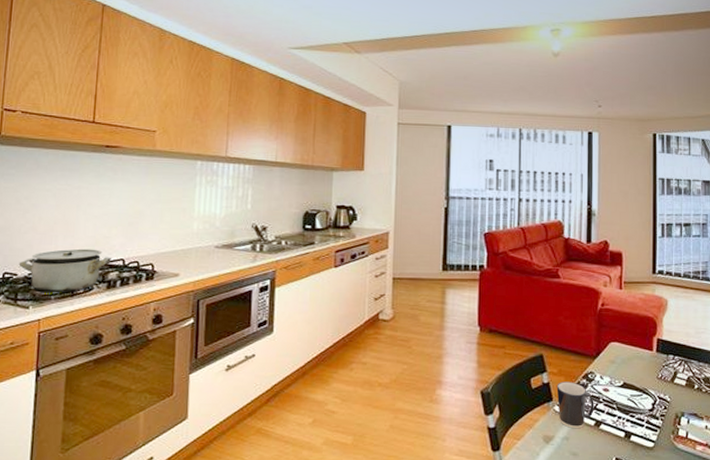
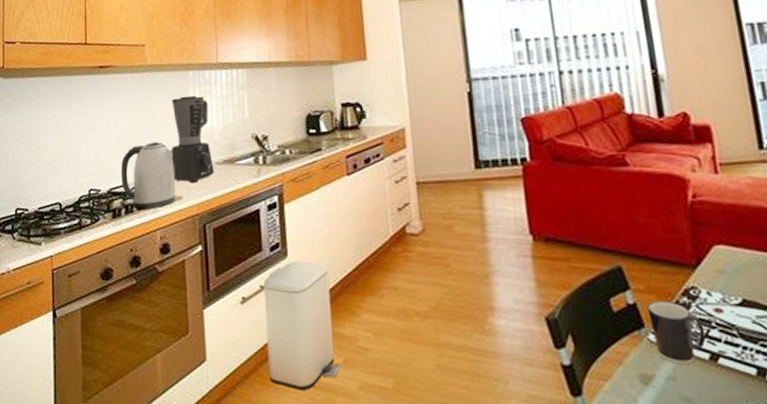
saucepan: present [18,248,111,293] -> none [29,176,114,228]
kettle: none [119,222,175,283] -> present [121,142,176,210]
blender: none [172,183,213,263] -> present [171,95,215,183]
pedal bin: none [245,337,311,444] -> present [264,261,343,390]

